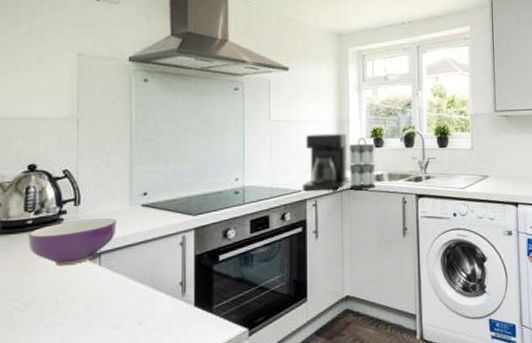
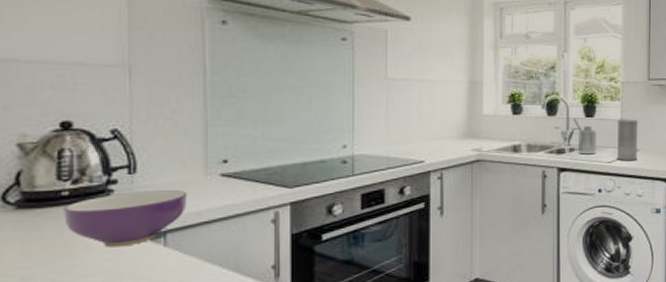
coffee maker: present [302,133,349,191] -> none [425,96,481,162]
spice rack: present [349,137,376,191] -> none [481,103,512,163]
soap dispenser: none [429,149,450,182] -> present [574,119,596,155]
canister: none [468,148,488,187] -> present [616,119,639,161]

